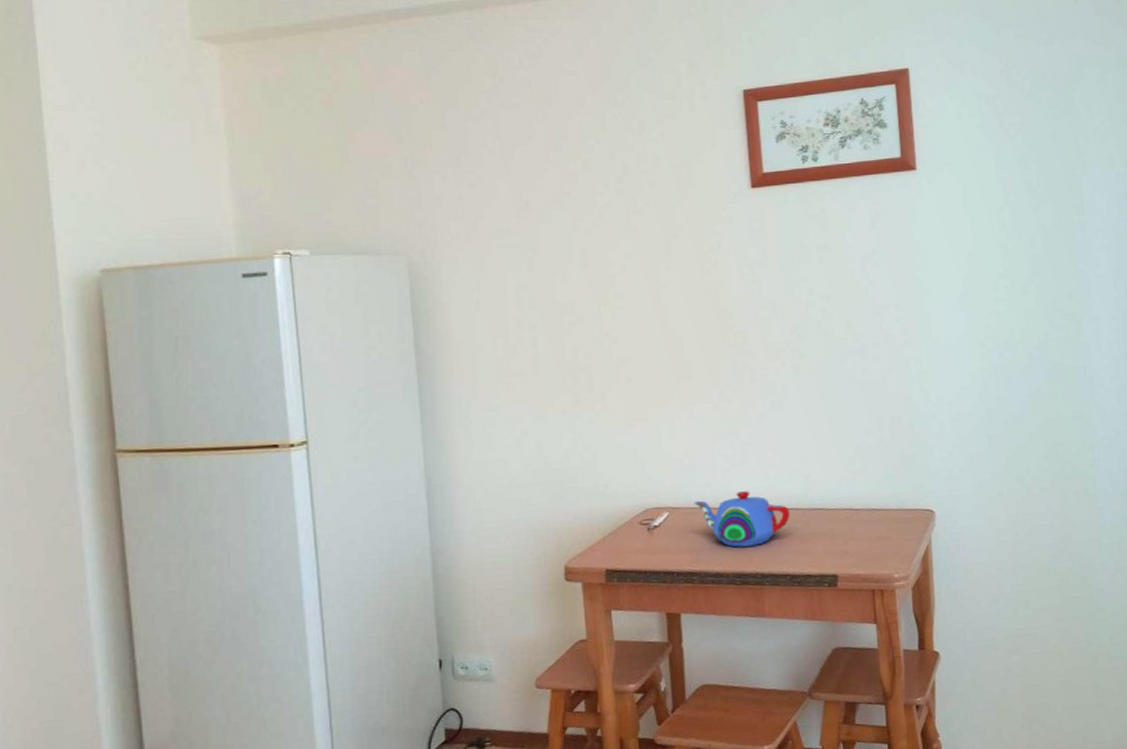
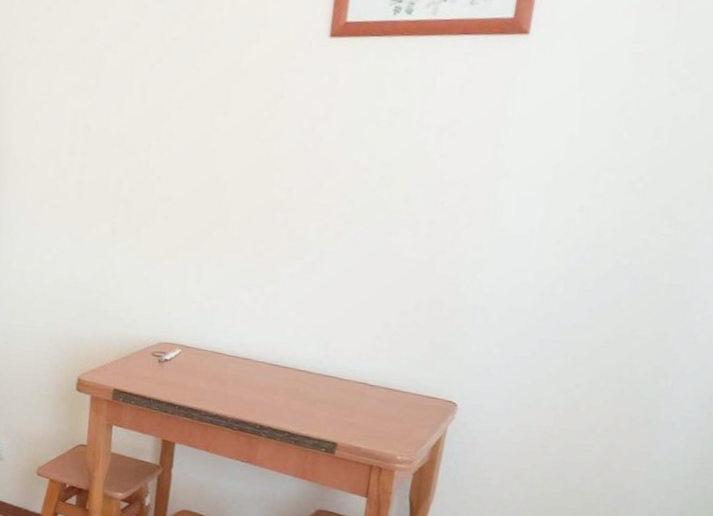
teapot: present [694,491,790,547] -> none [207,344,301,398]

